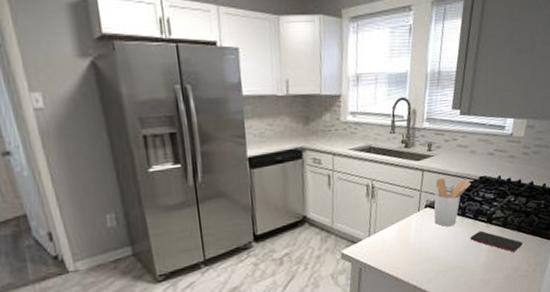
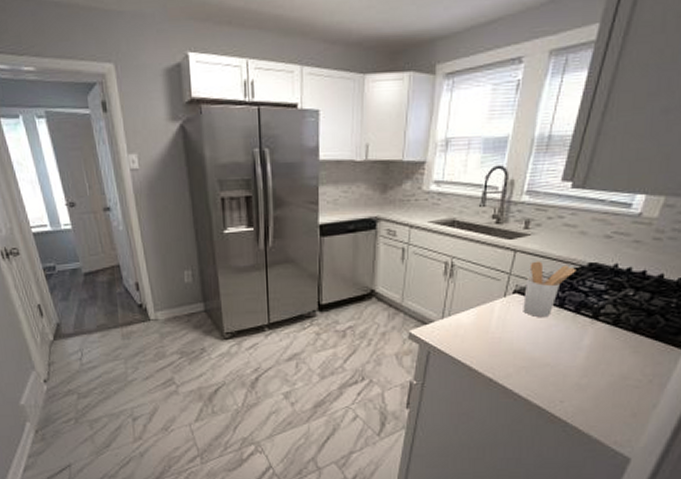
smartphone: present [470,230,523,252] -> none [566,326,639,356]

